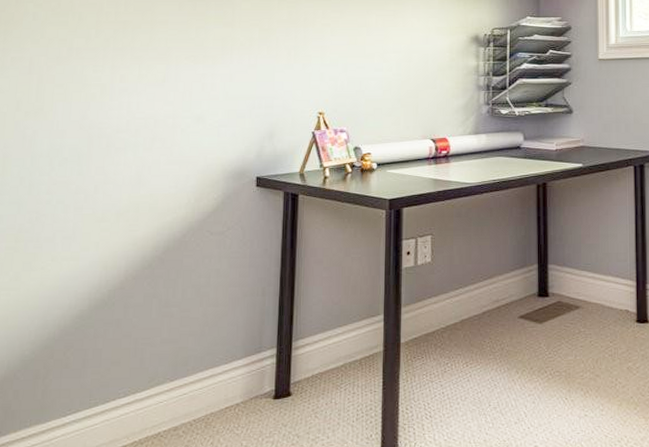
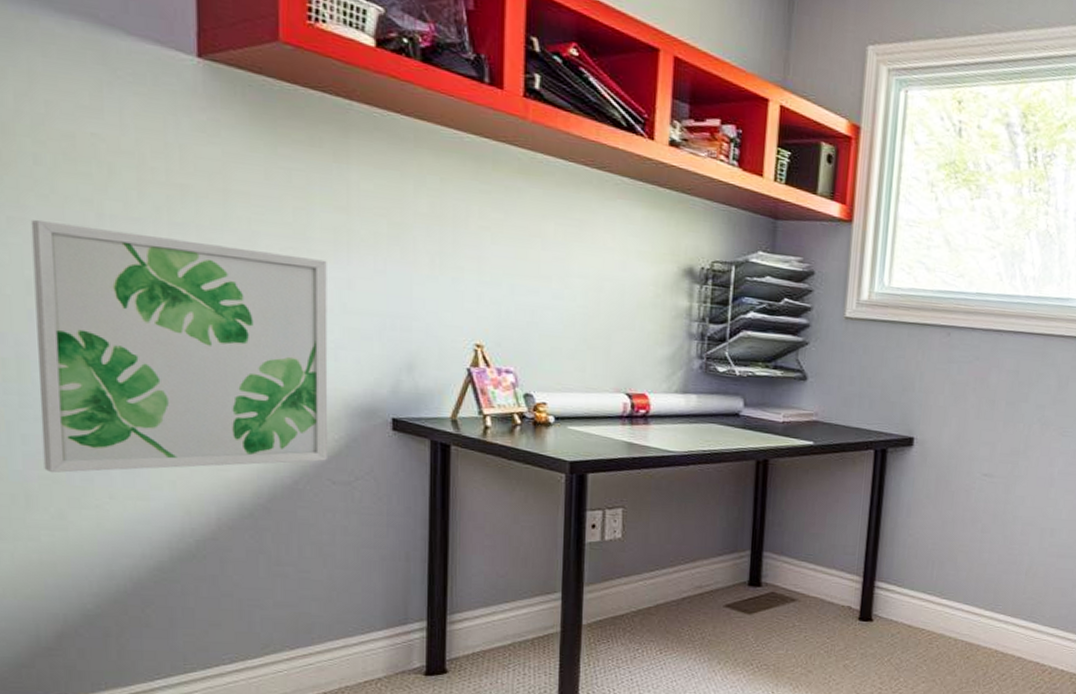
wall art: none [10,58,216,243] -> present [30,220,328,473]

